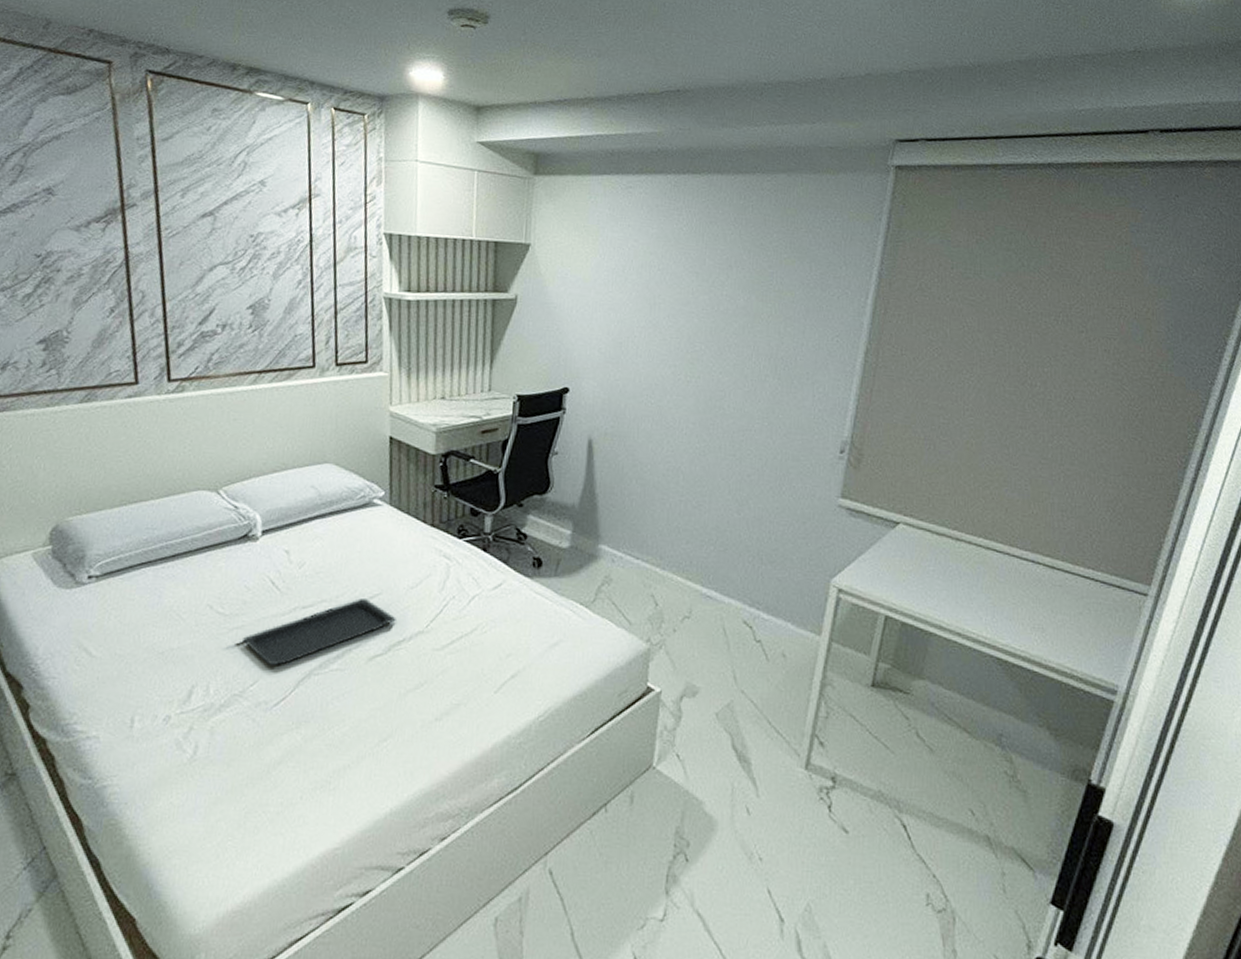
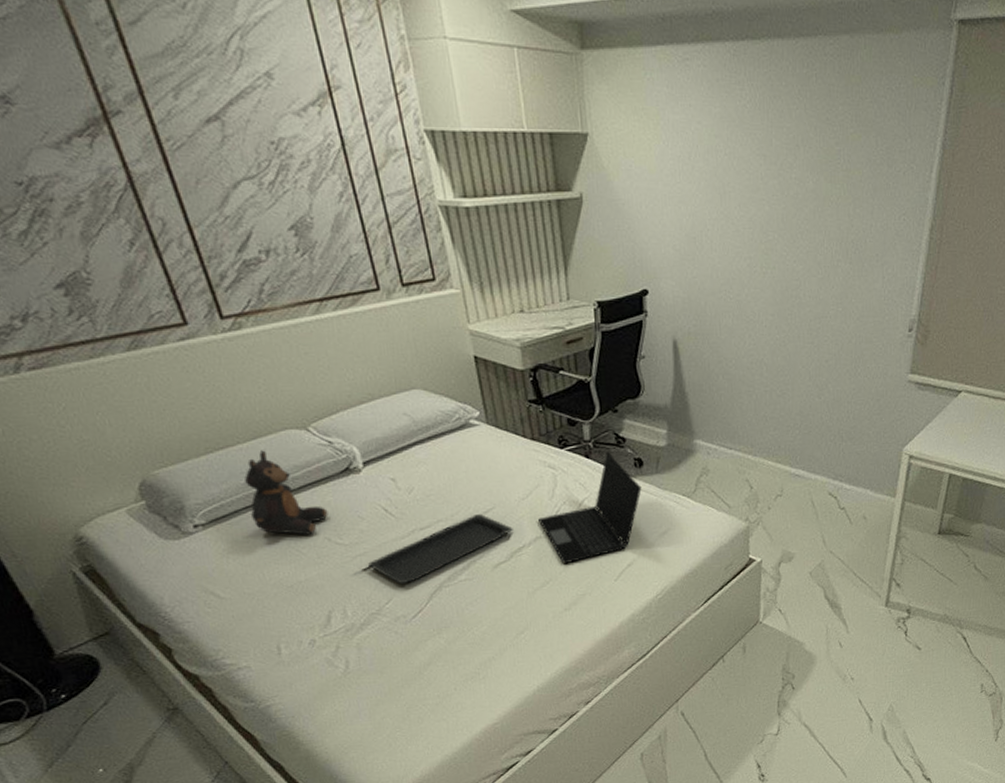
teddy bear: none [144,508,217,600] -> present [245,450,329,535]
laptop: none [423,547,537,667] -> present [537,452,642,564]

